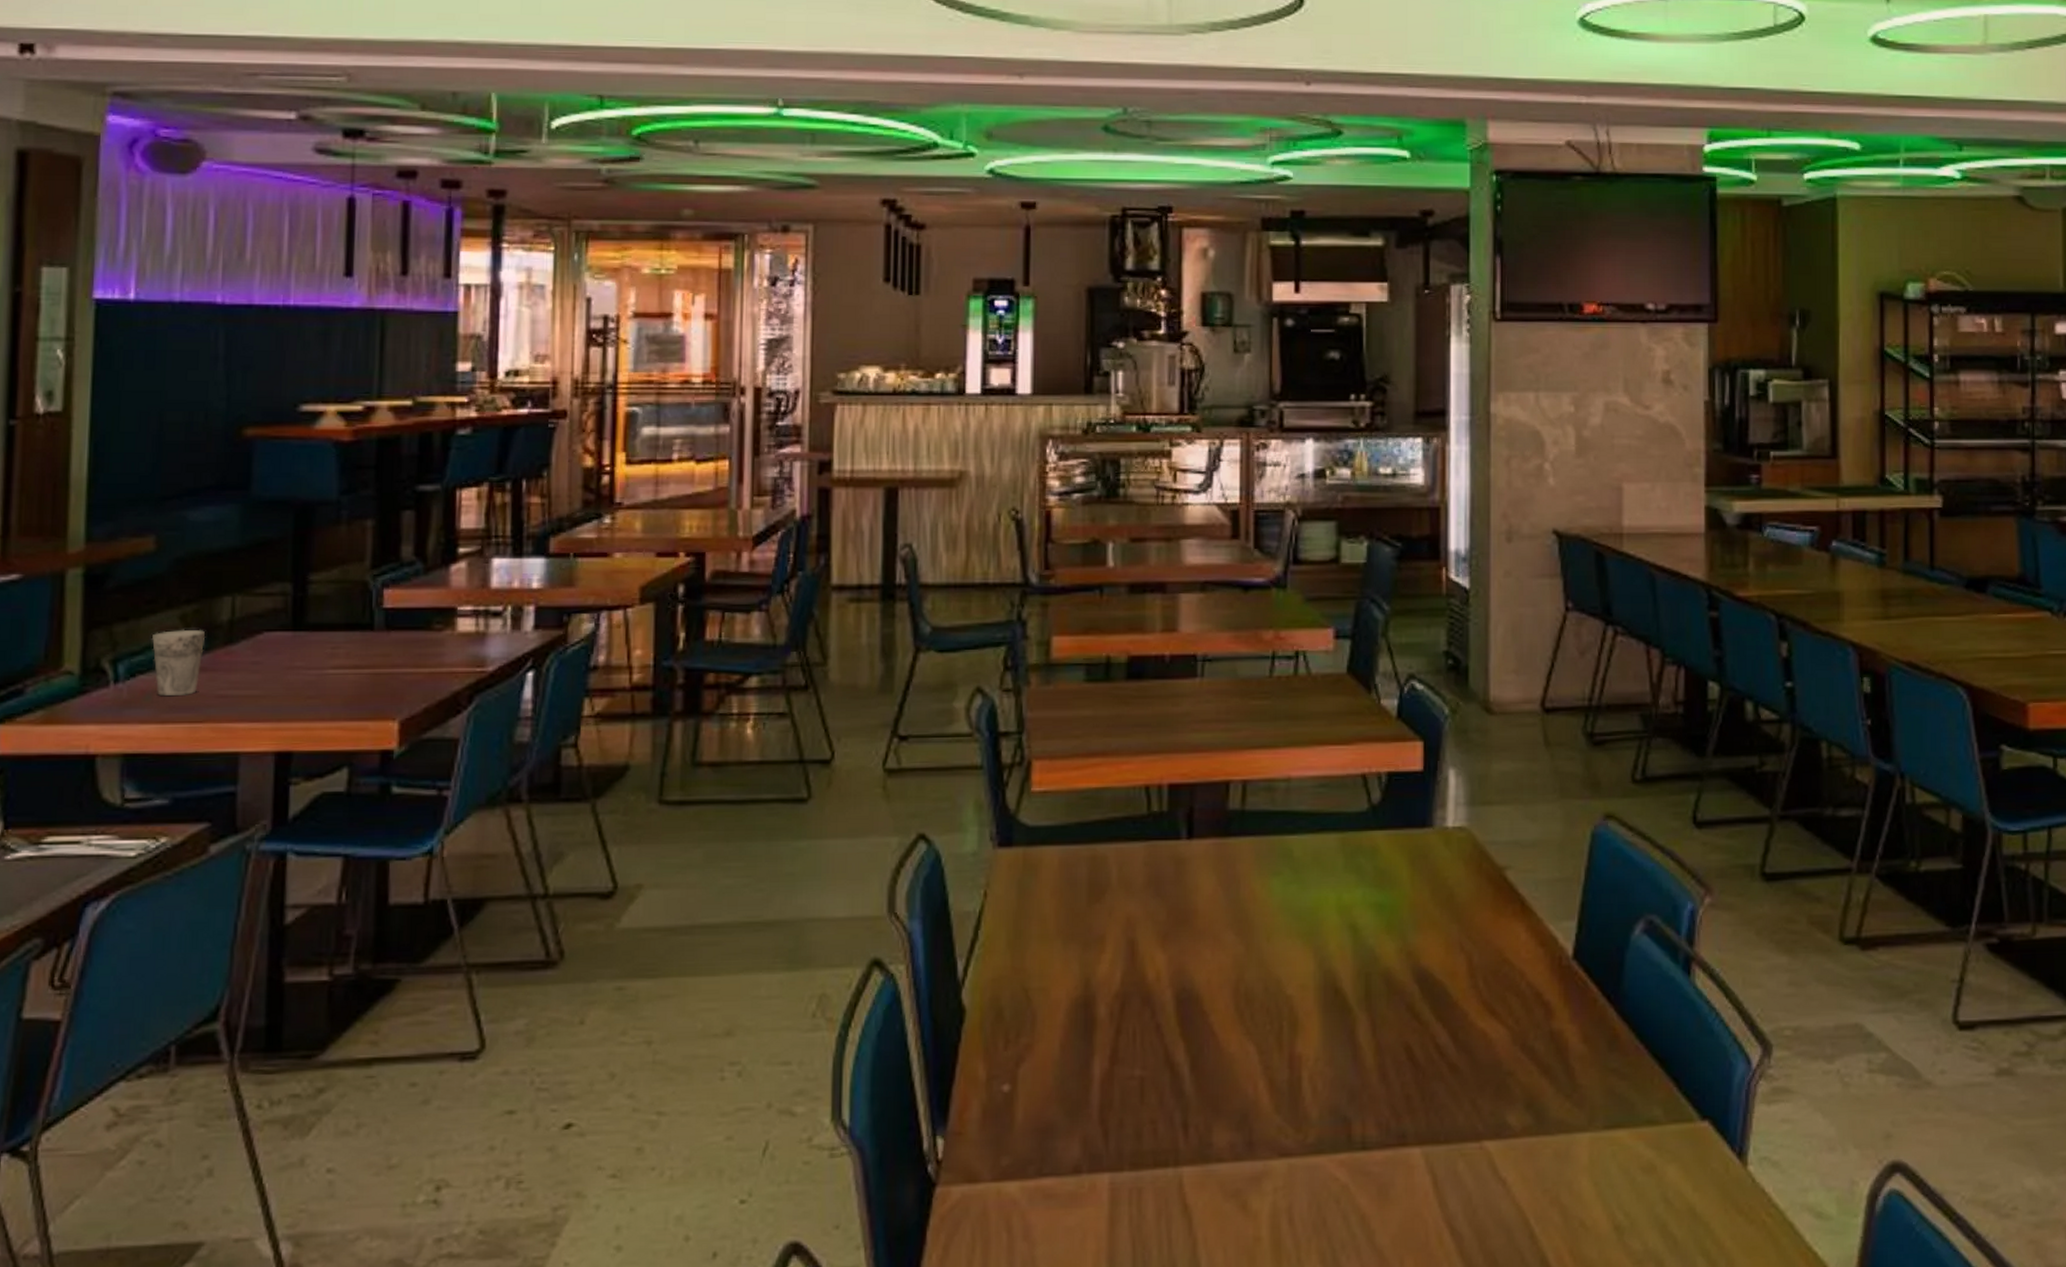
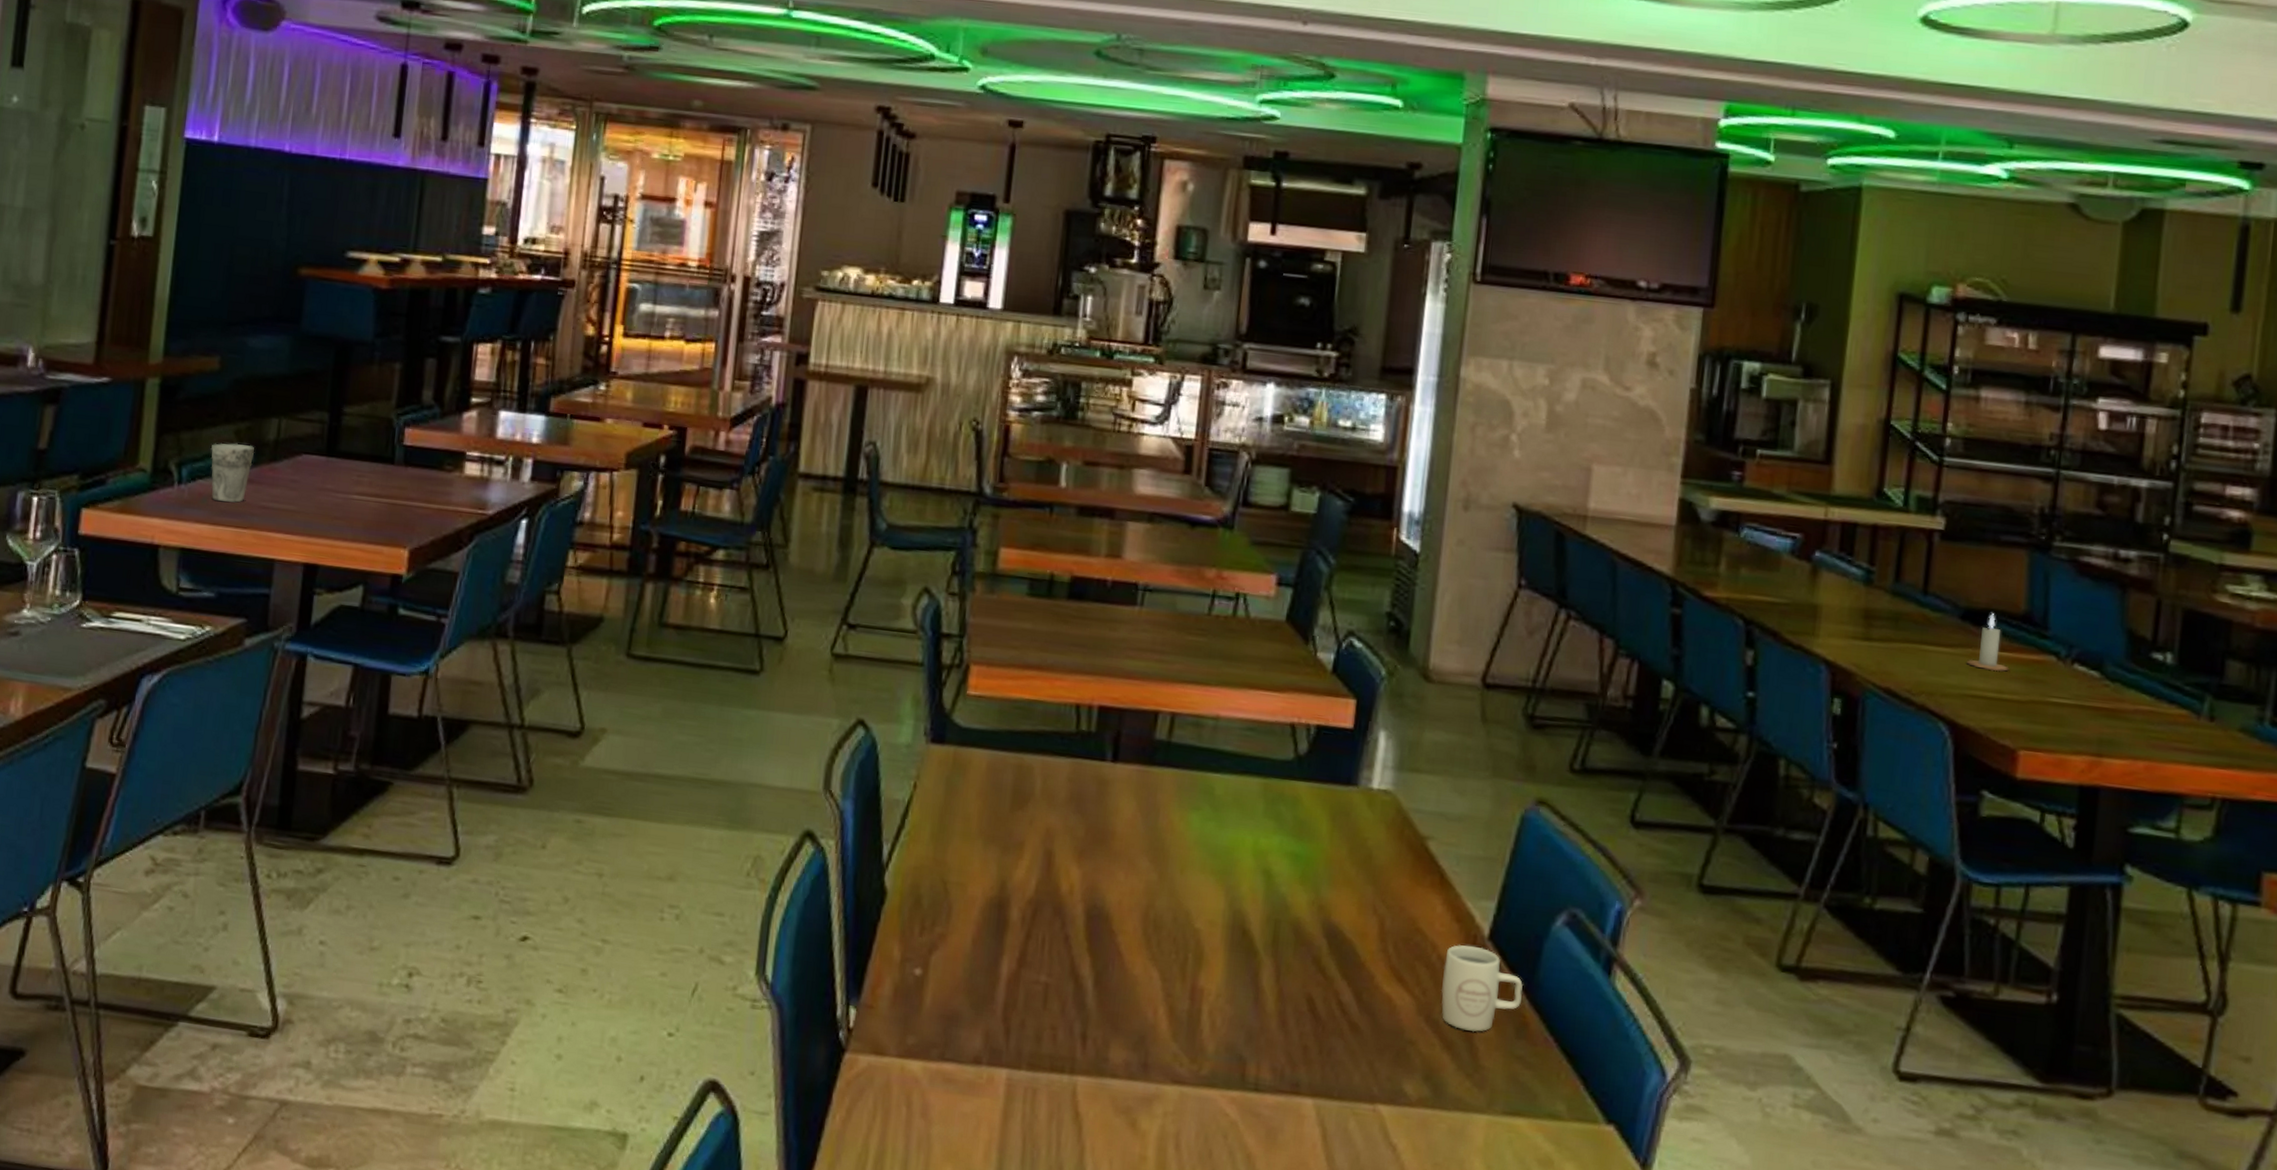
mug: none [1533,967,1611,1053] -> present [1440,945,1524,1032]
candle: none [1975,579,2012,633] -> present [1967,613,2009,672]

